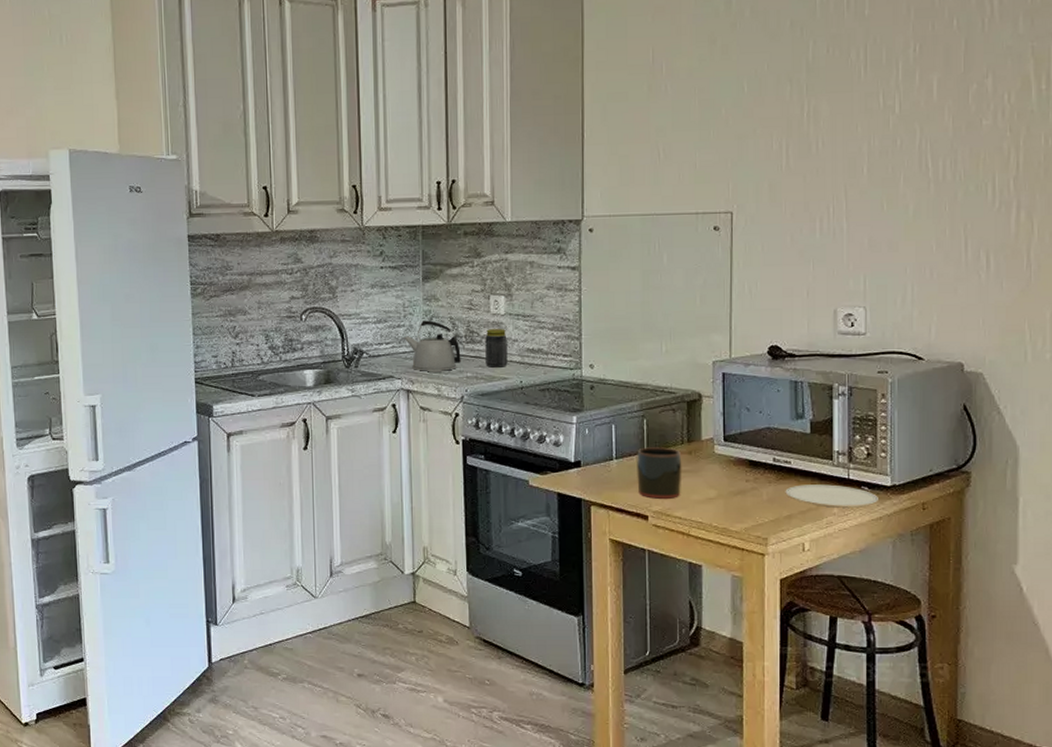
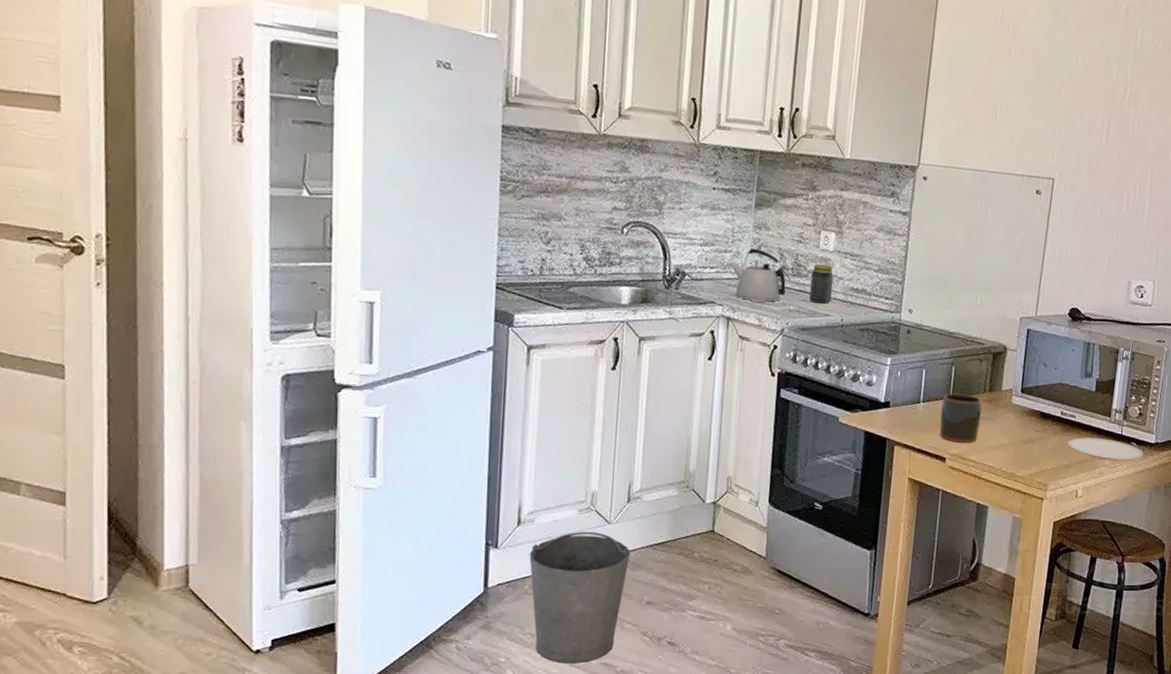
bucket: none [245,606,338,736] -> present [529,531,631,664]

